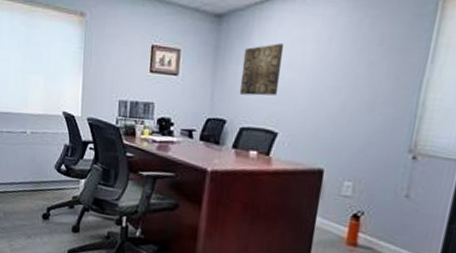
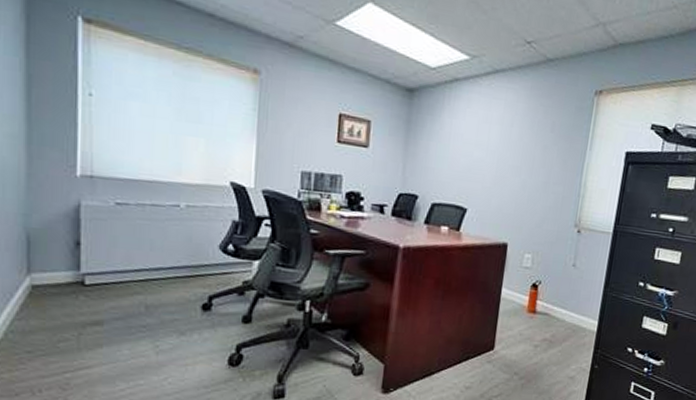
wall art: present [239,43,284,96] -> none [430,122,472,173]

